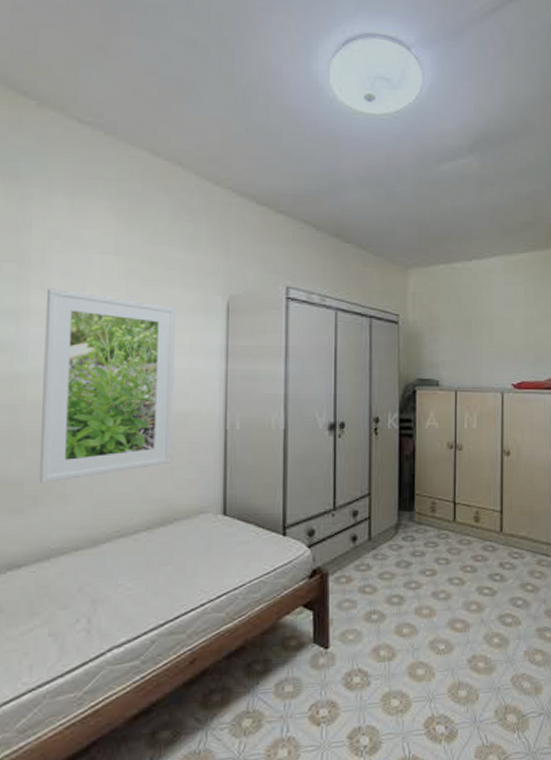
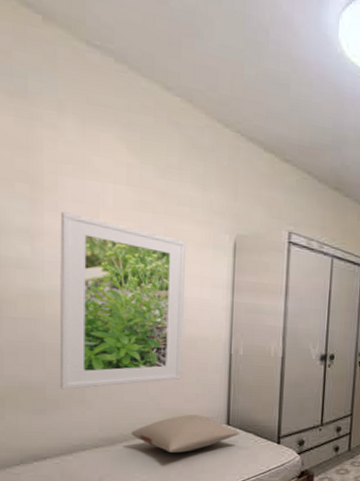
pillow: none [115,505,239,553] -> present [131,415,240,453]

